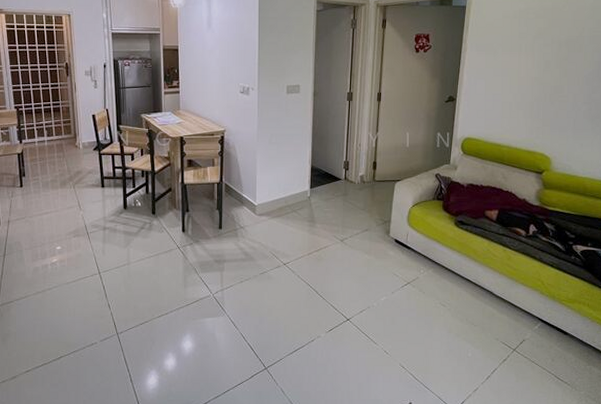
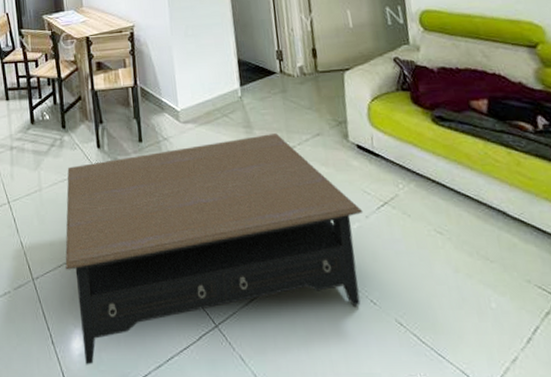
coffee table: none [146,228,391,396] -> present [65,133,364,365]

